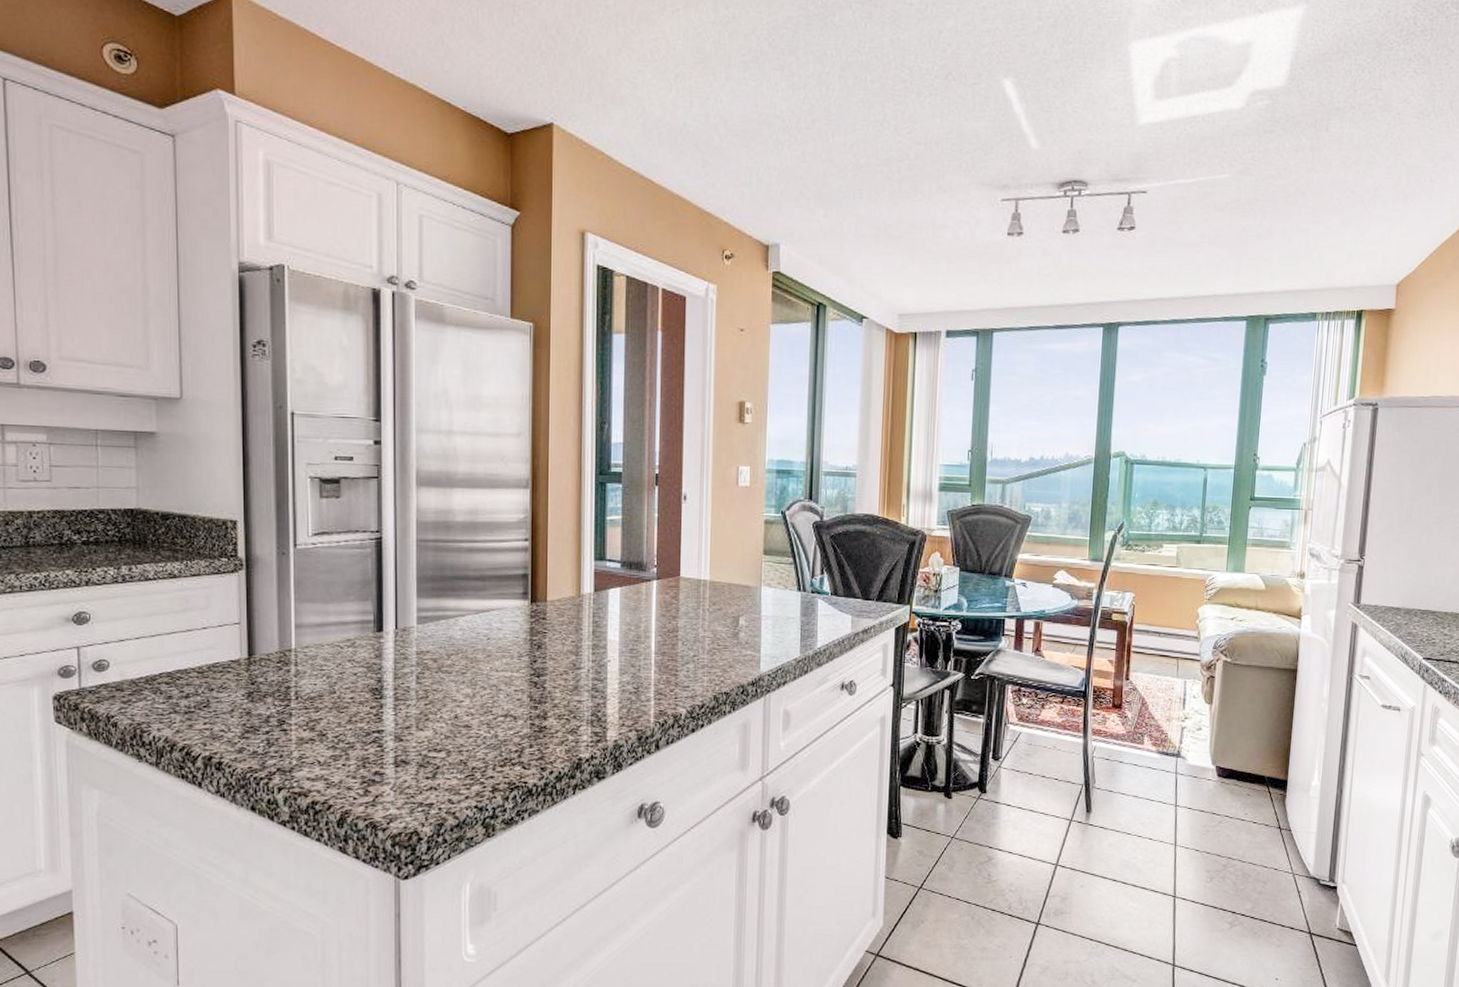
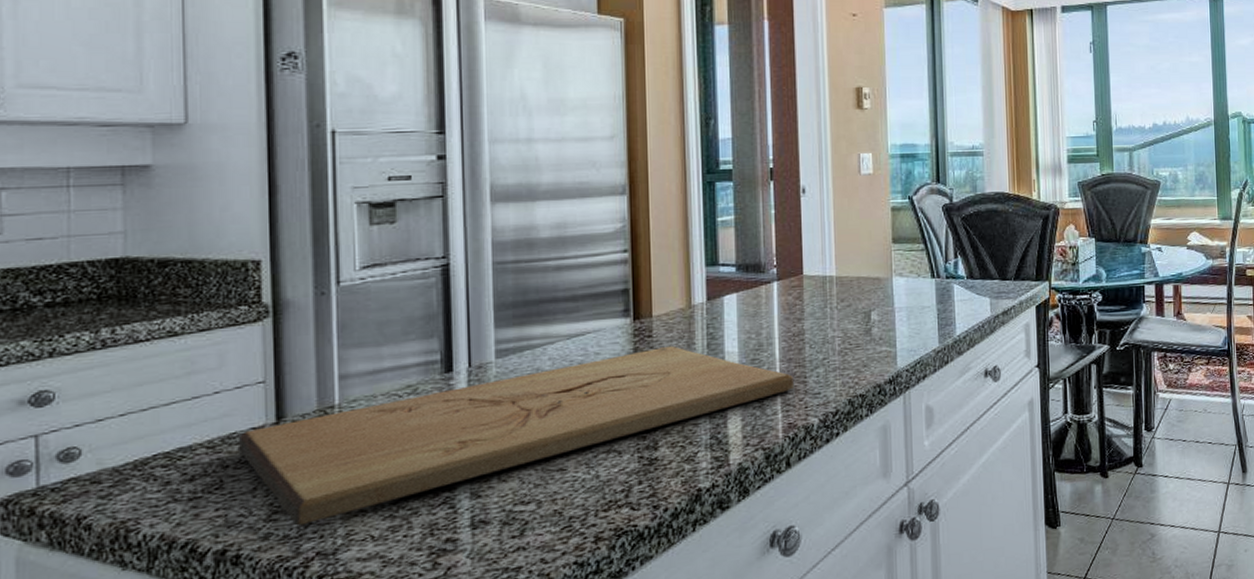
cutting board: none [220,629,667,745] -> present [237,345,795,526]

